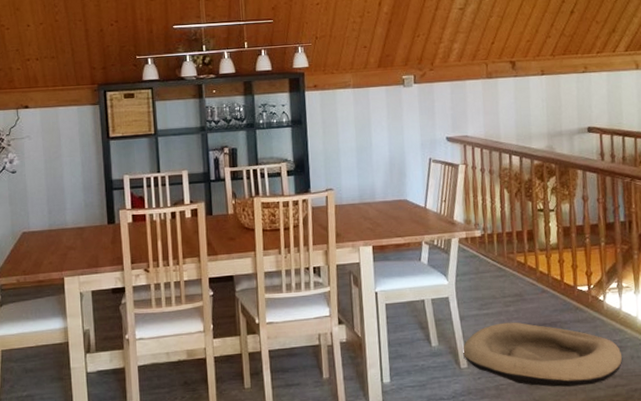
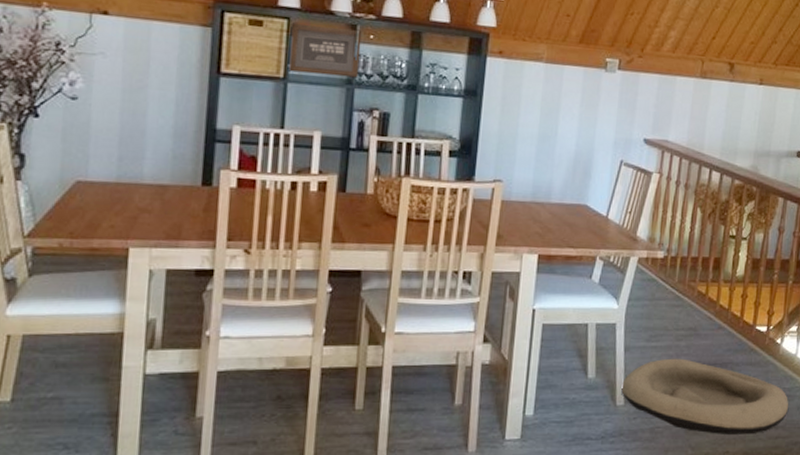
picture frame: none [155,87,209,128] -> present [289,23,362,78]

